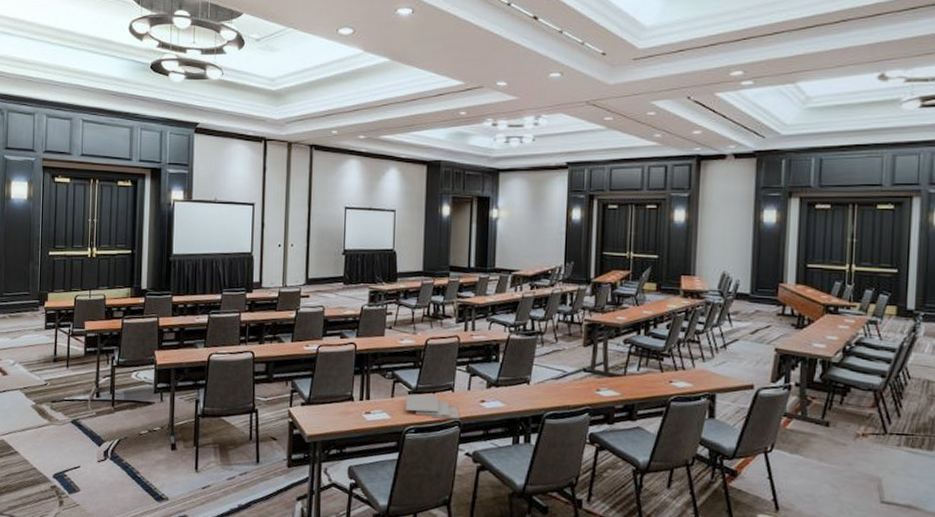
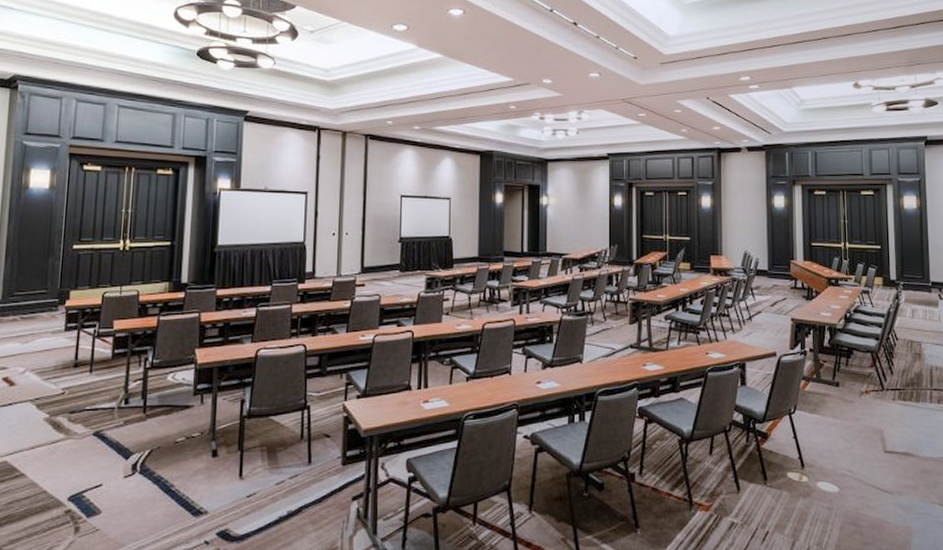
papers: present [405,394,460,419] -> none [464,379,517,403]

